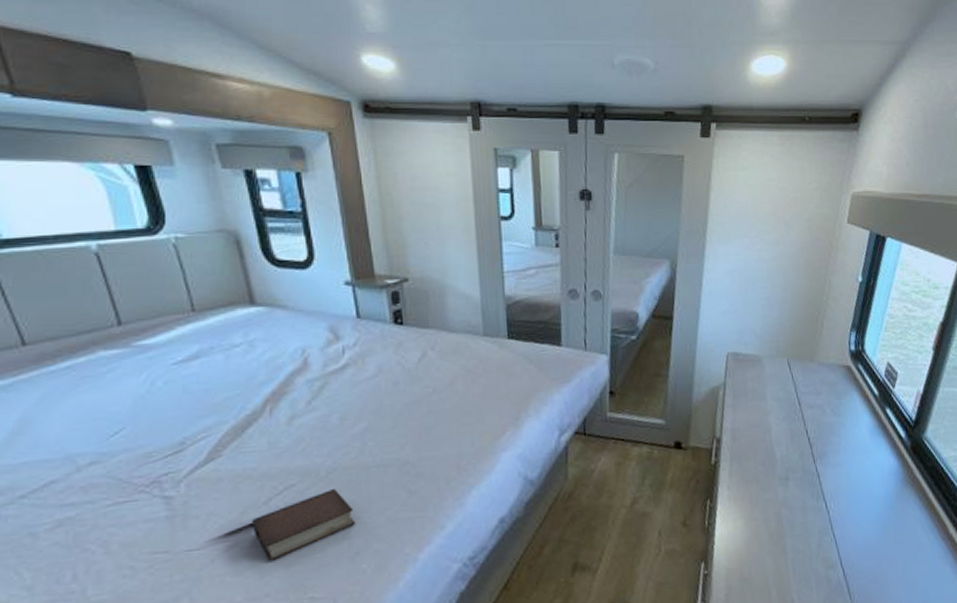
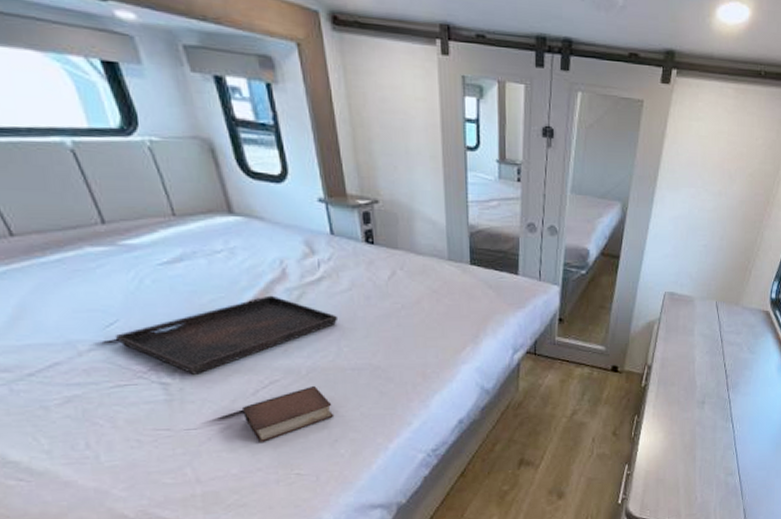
serving tray: none [118,388,363,485] -> present [115,295,339,375]

